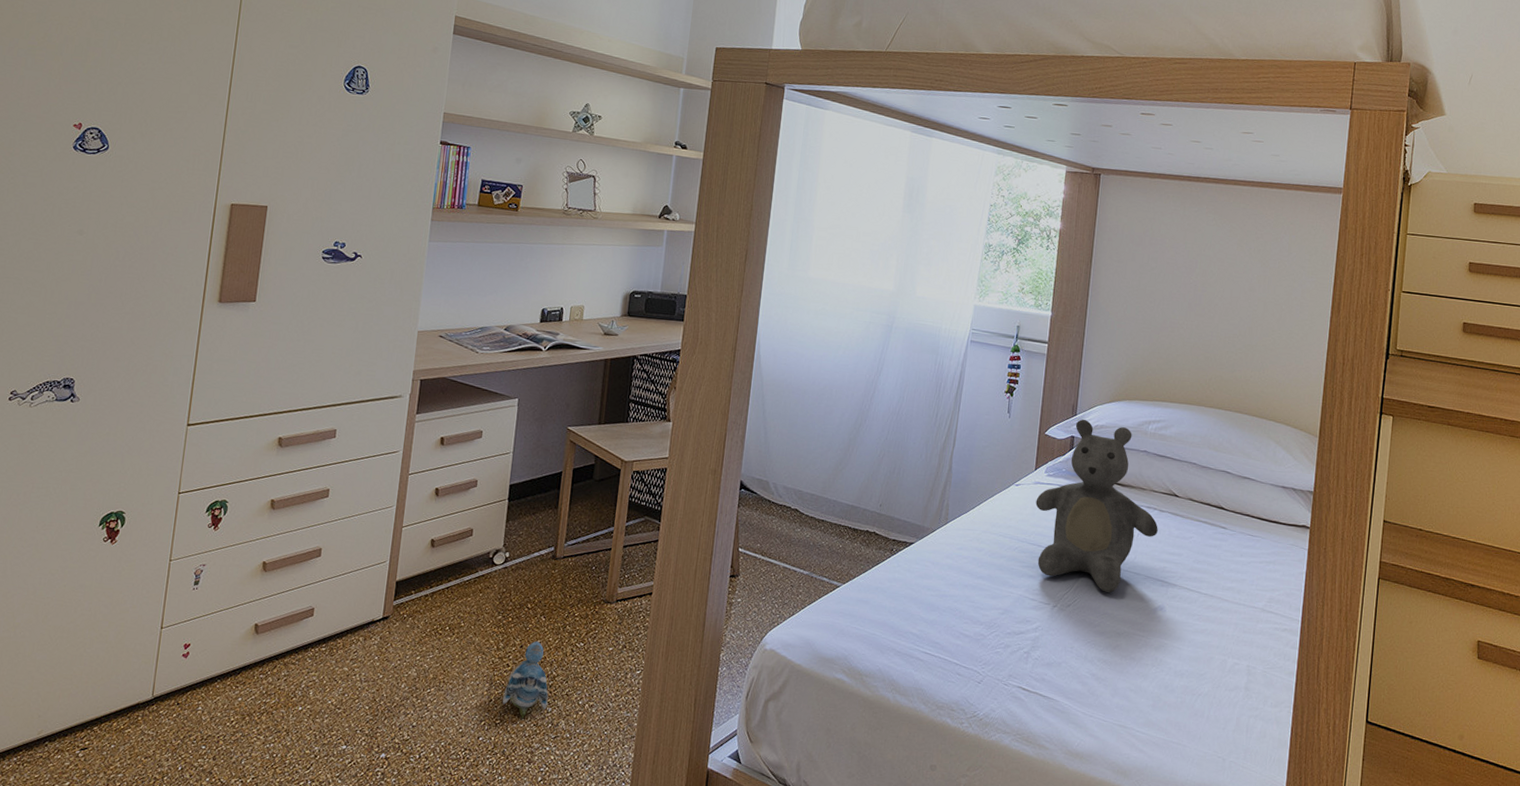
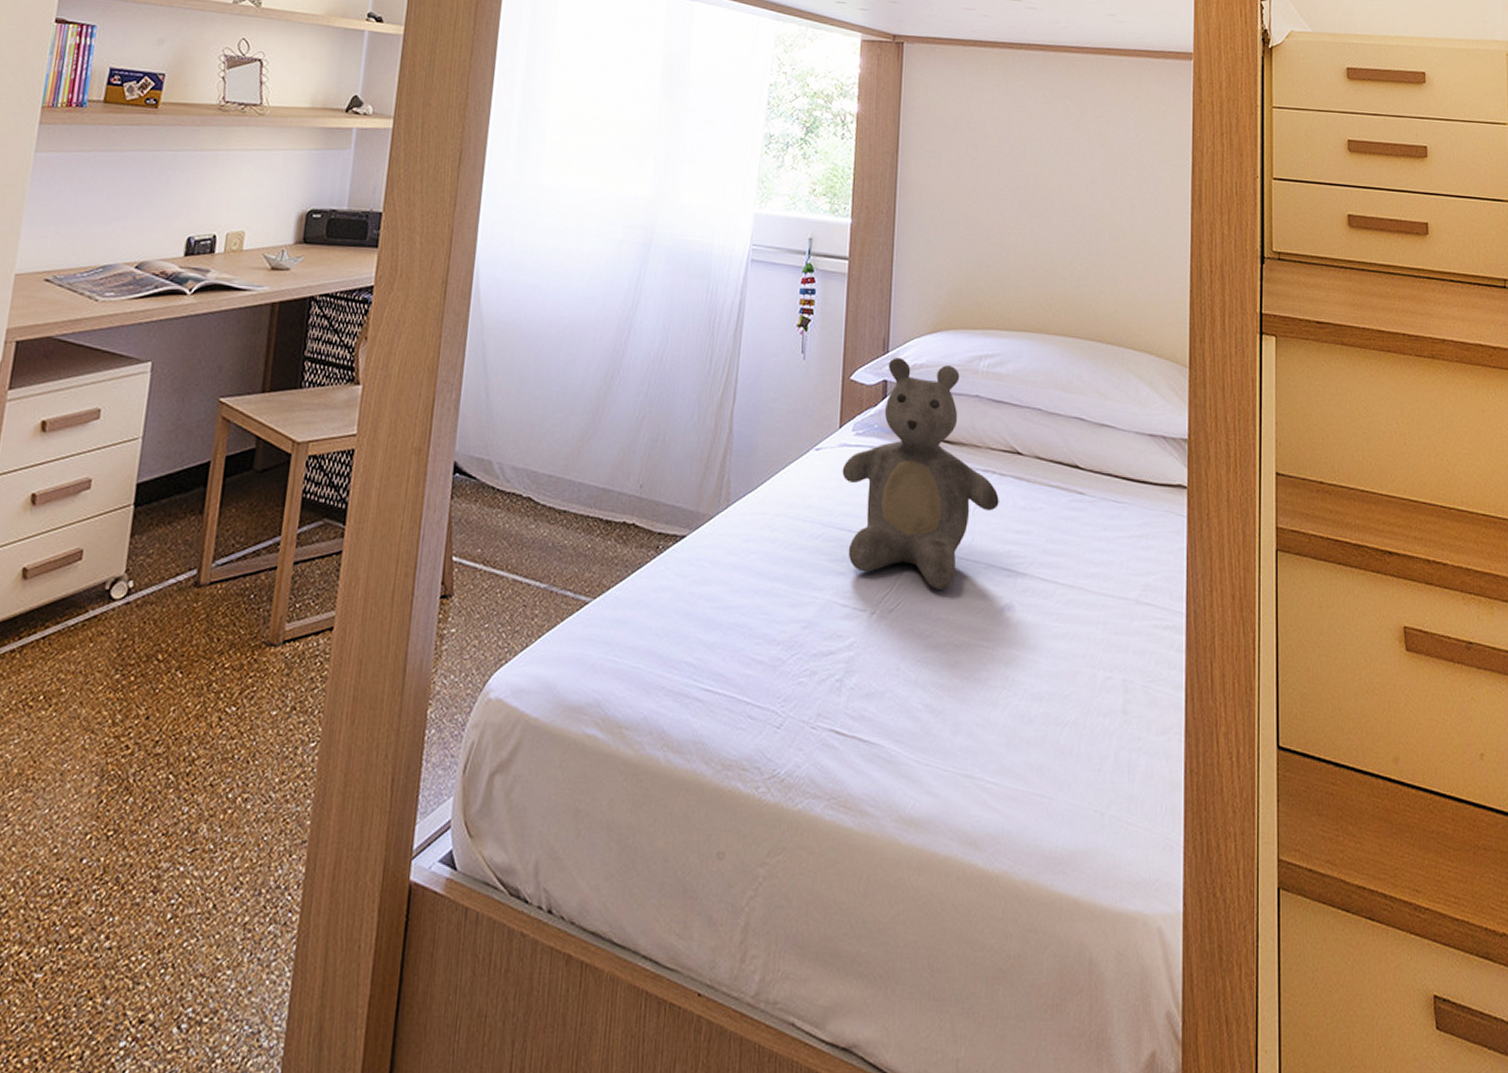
plush toy: present [502,640,549,718] -> none [118,707,185,825]

